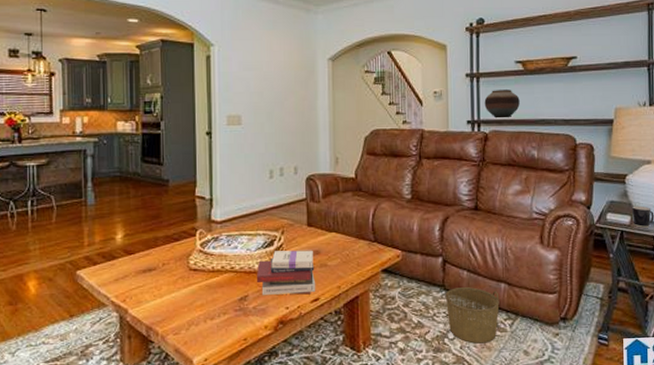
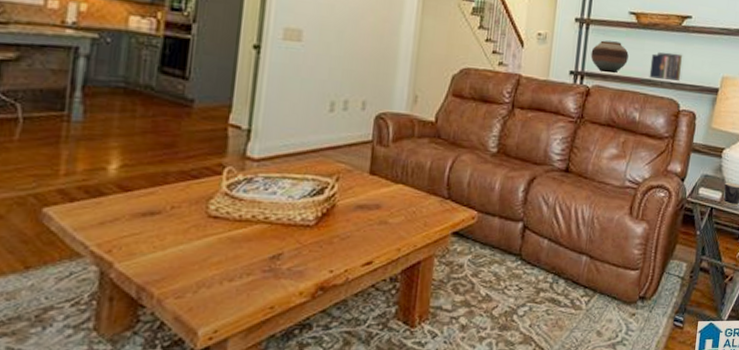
books: present [256,250,316,295] -> none [295,201,373,256]
basket: present [445,287,500,344] -> none [520,258,579,322]
books: none [542,92,572,118] -> present [649,52,682,81]

